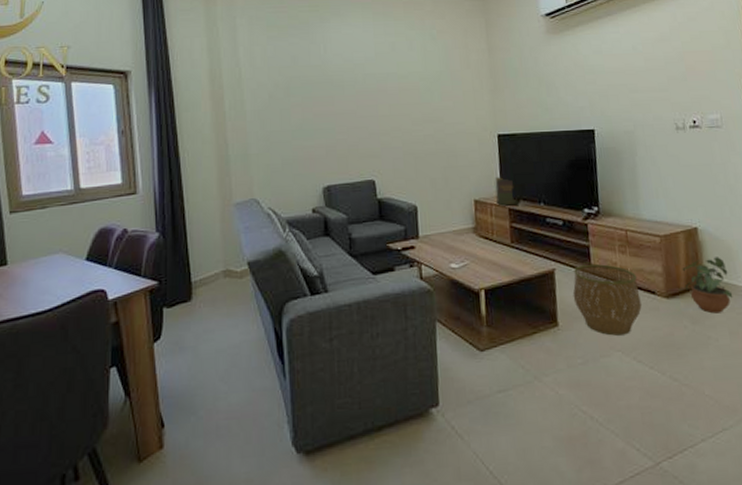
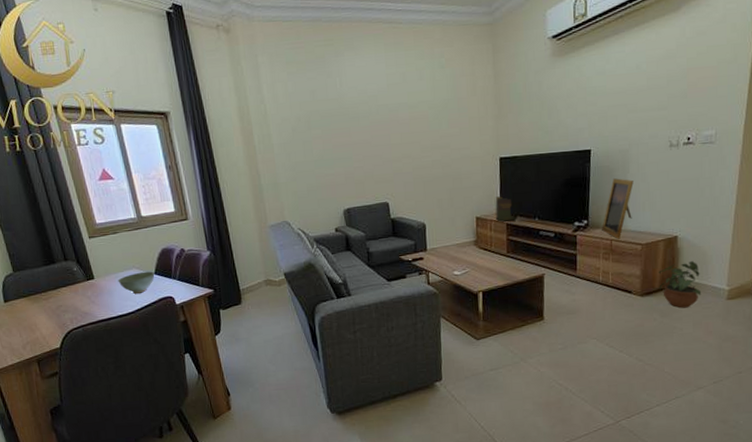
bowl: none [37,256,86,285] -> present [118,271,155,294]
basket: present [572,261,642,336] -> none [558,267,618,327]
picture frame: none [614,161,646,230] -> present [602,178,634,239]

